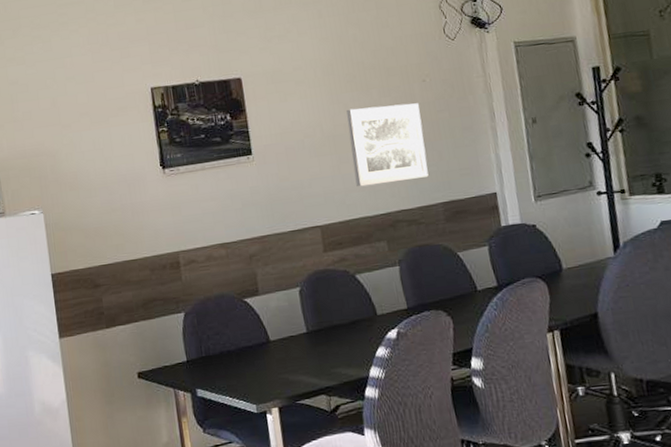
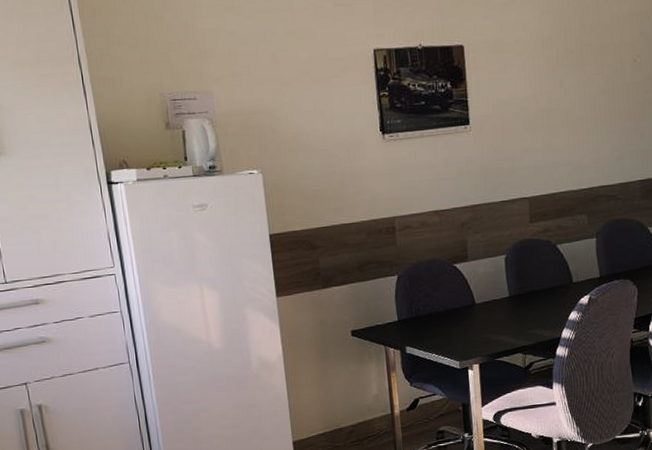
wall art: present [346,103,429,187] -> none [561,82,630,162]

